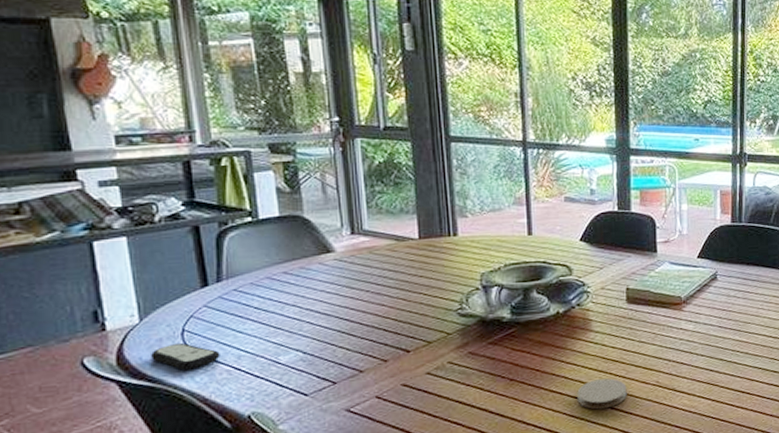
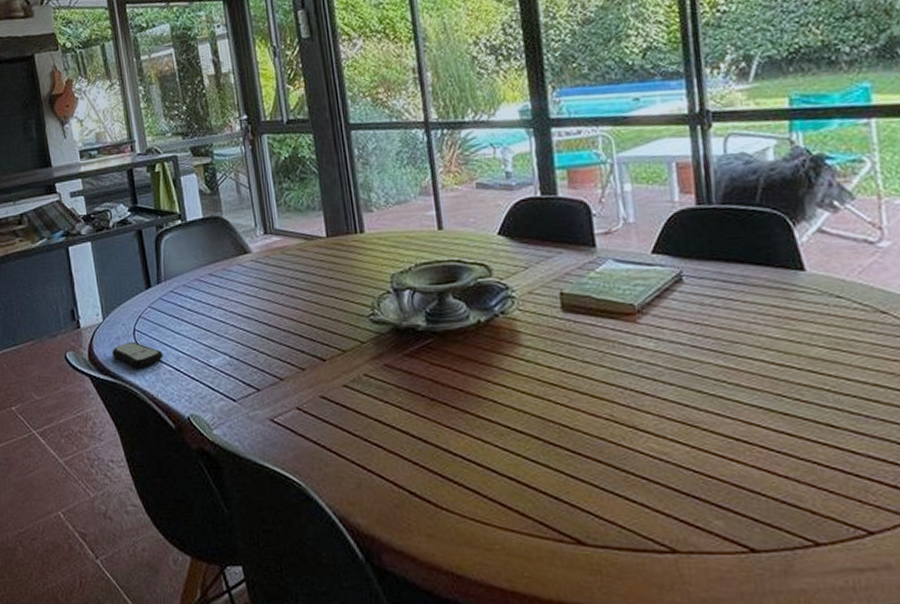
coaster: present [577,378,627,410] -> none [509,406,573,445]

